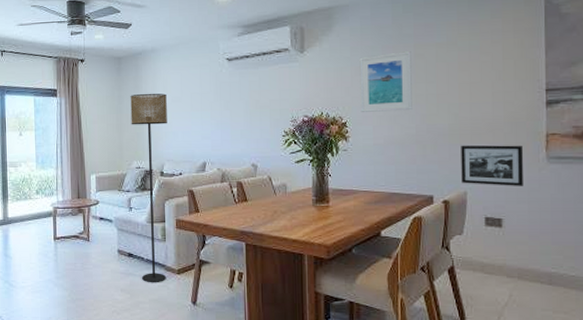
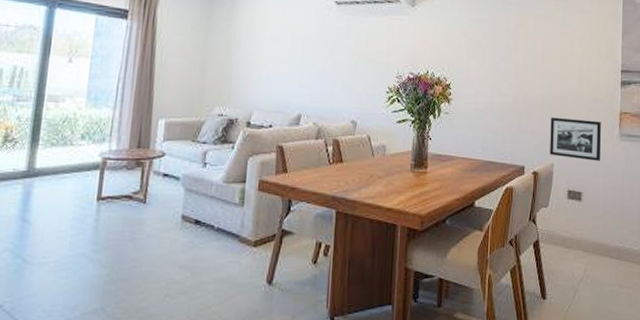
floor lamp: present [130,93,167,282] -> none [209,28,264,257]
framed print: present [359,51,412,112] -> none [464,18,514,78]

